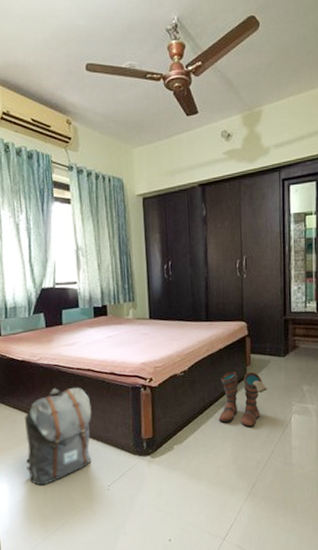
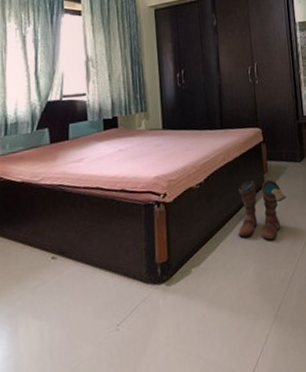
backpack: present [25,387,92,486] -> none [18,209,100,334]

